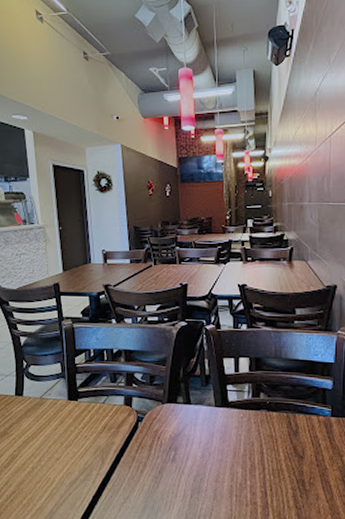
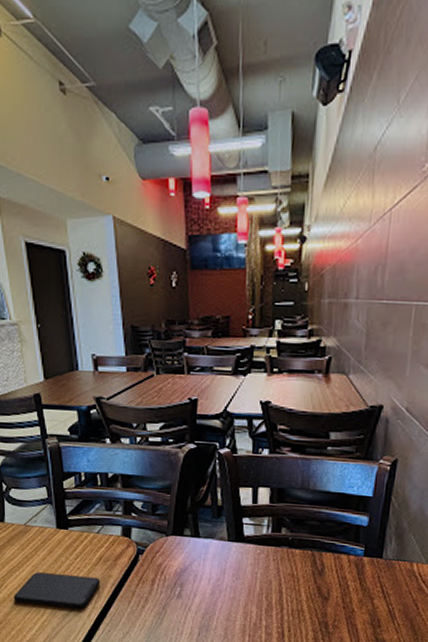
smartphone: none [27,442,105,476] -> present [13,572,101,610]

